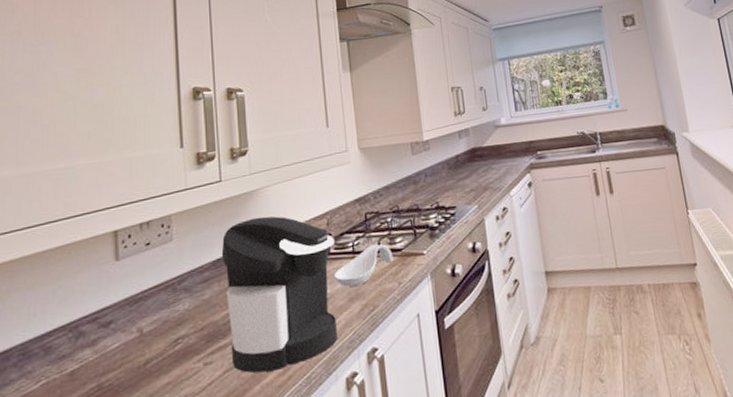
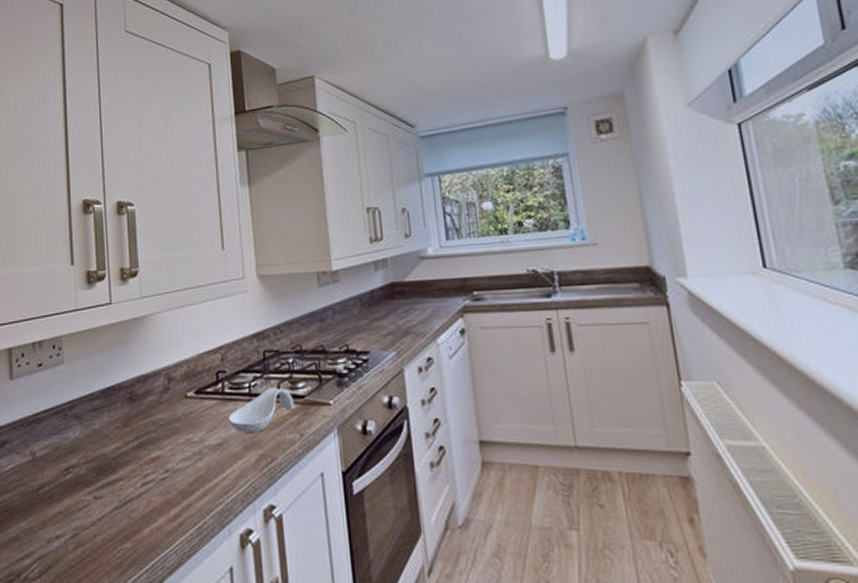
coffee maker: present [221,216,337,374] -> none [111,345,231,515]

